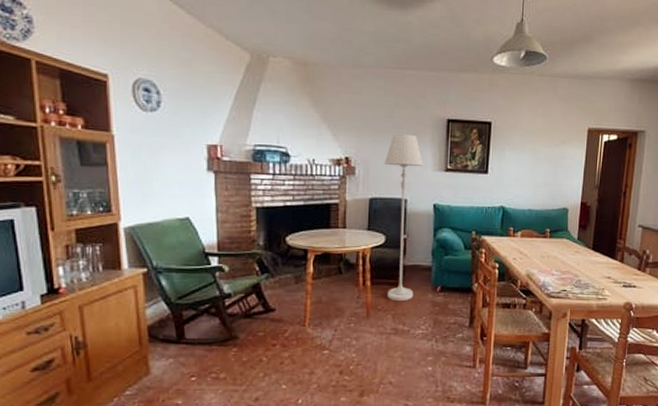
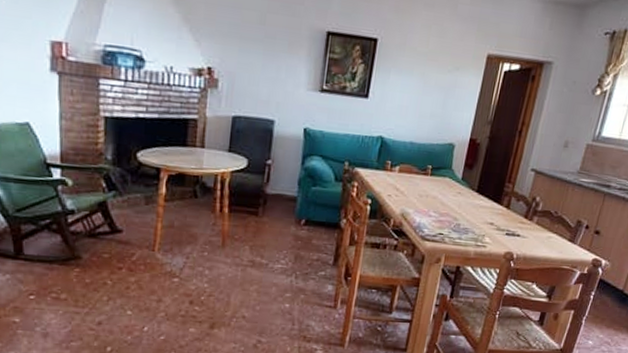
floor lamp: present [384,133,423,302] -> none [245,44,296,233]

